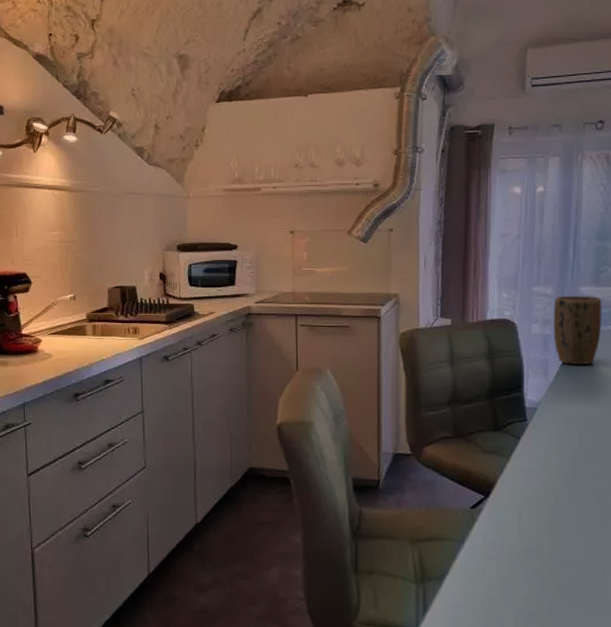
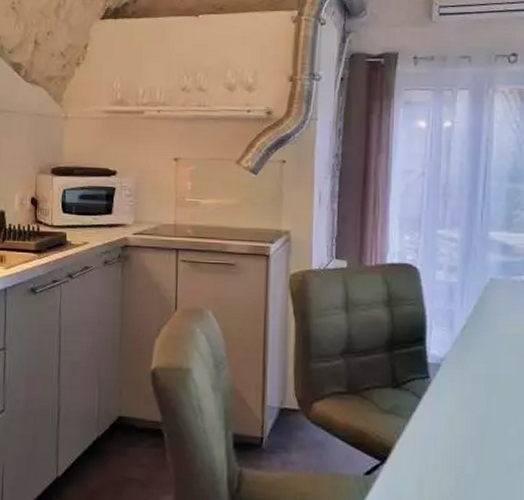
plant pot: present [553,295,602,365] -> none [460,240,514,319]

